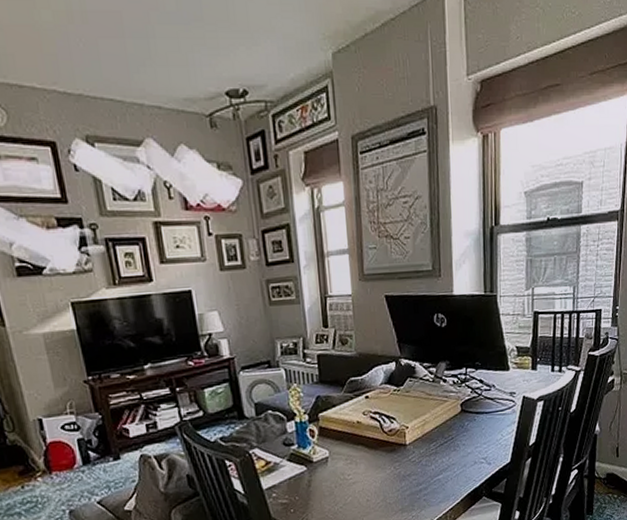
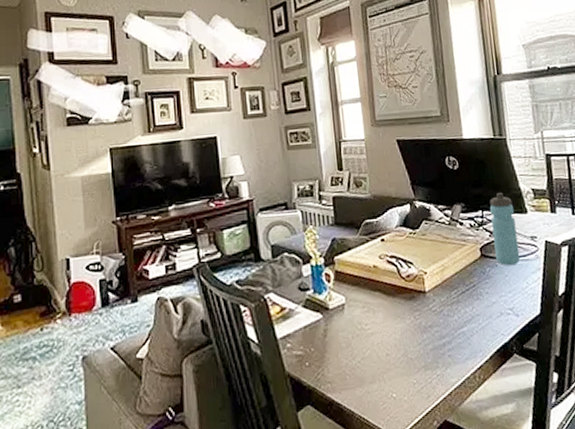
water bottle: none [473,350,498,419] -> present [489,193,520,265]

